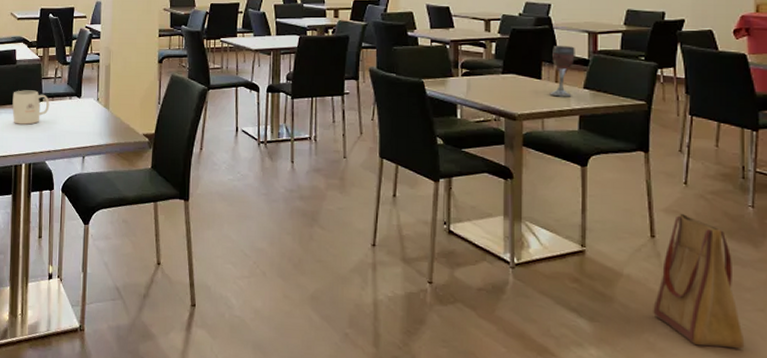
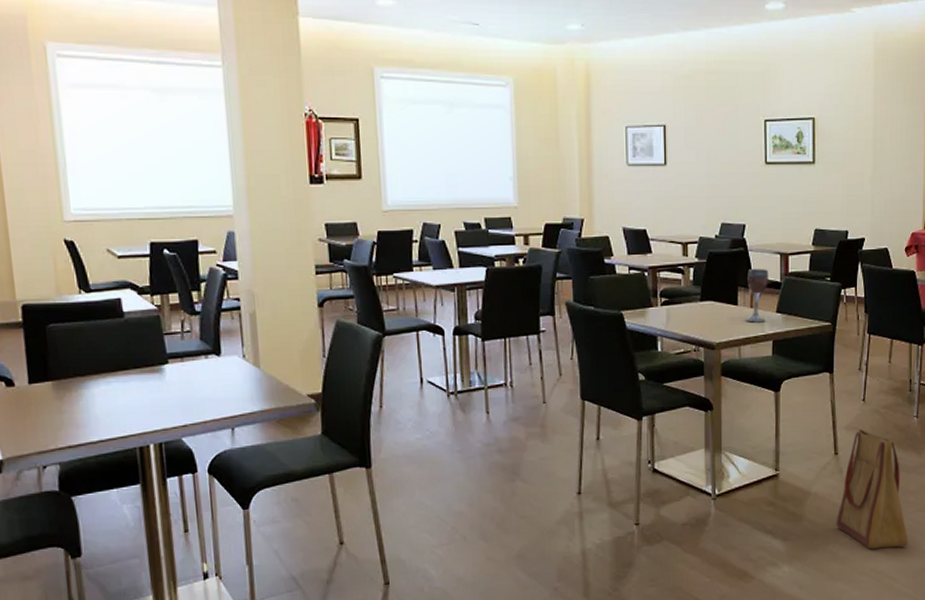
mug: present [12,90,50,125] -> none [124,350,179,395]

